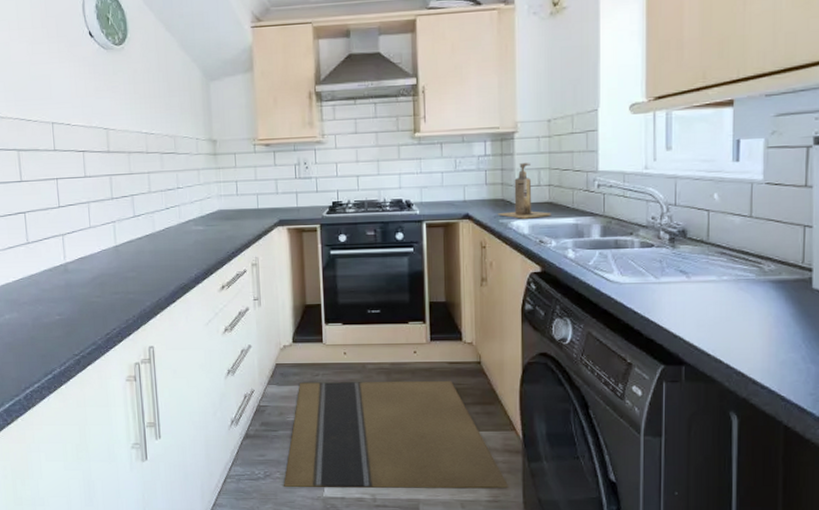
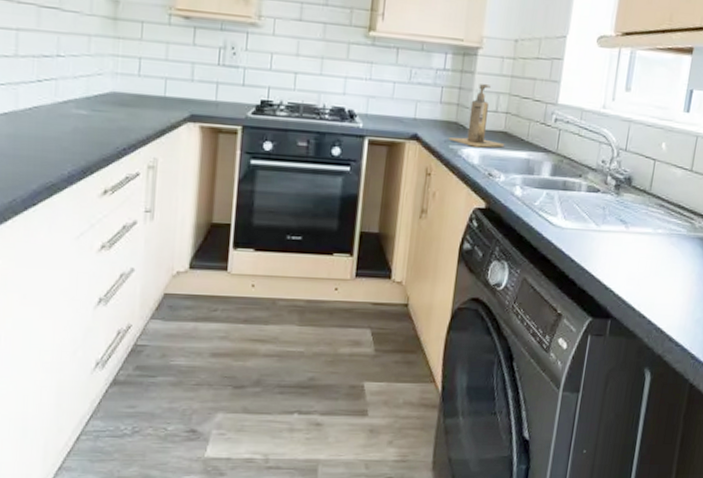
door mat: present [284,380,509,488] -> none [156,318,420,447]

